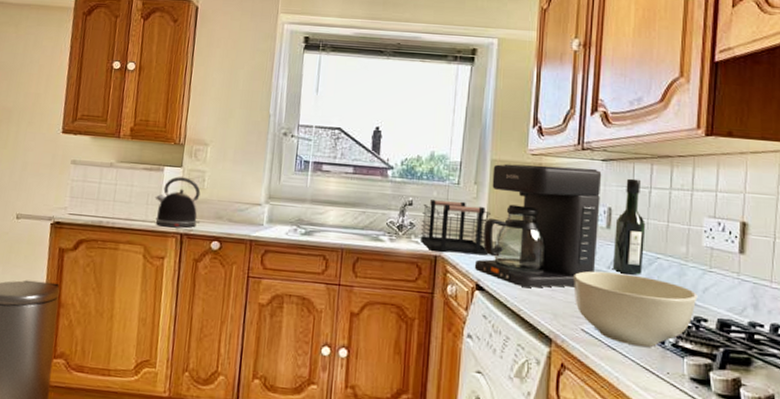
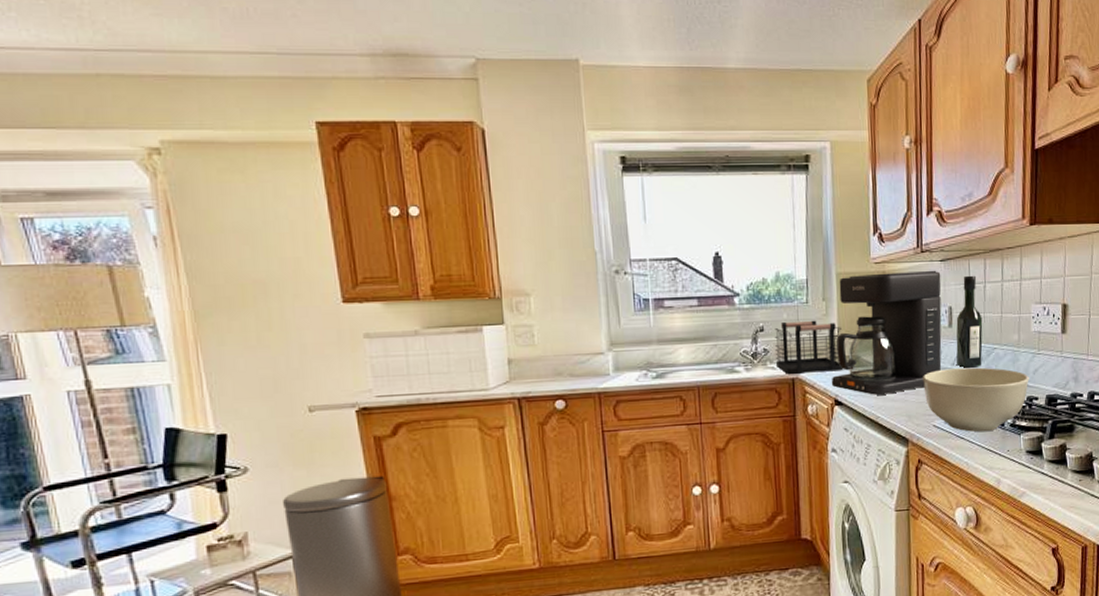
kettle: present [155,177,201,228] -> none [478,335,537,394]

